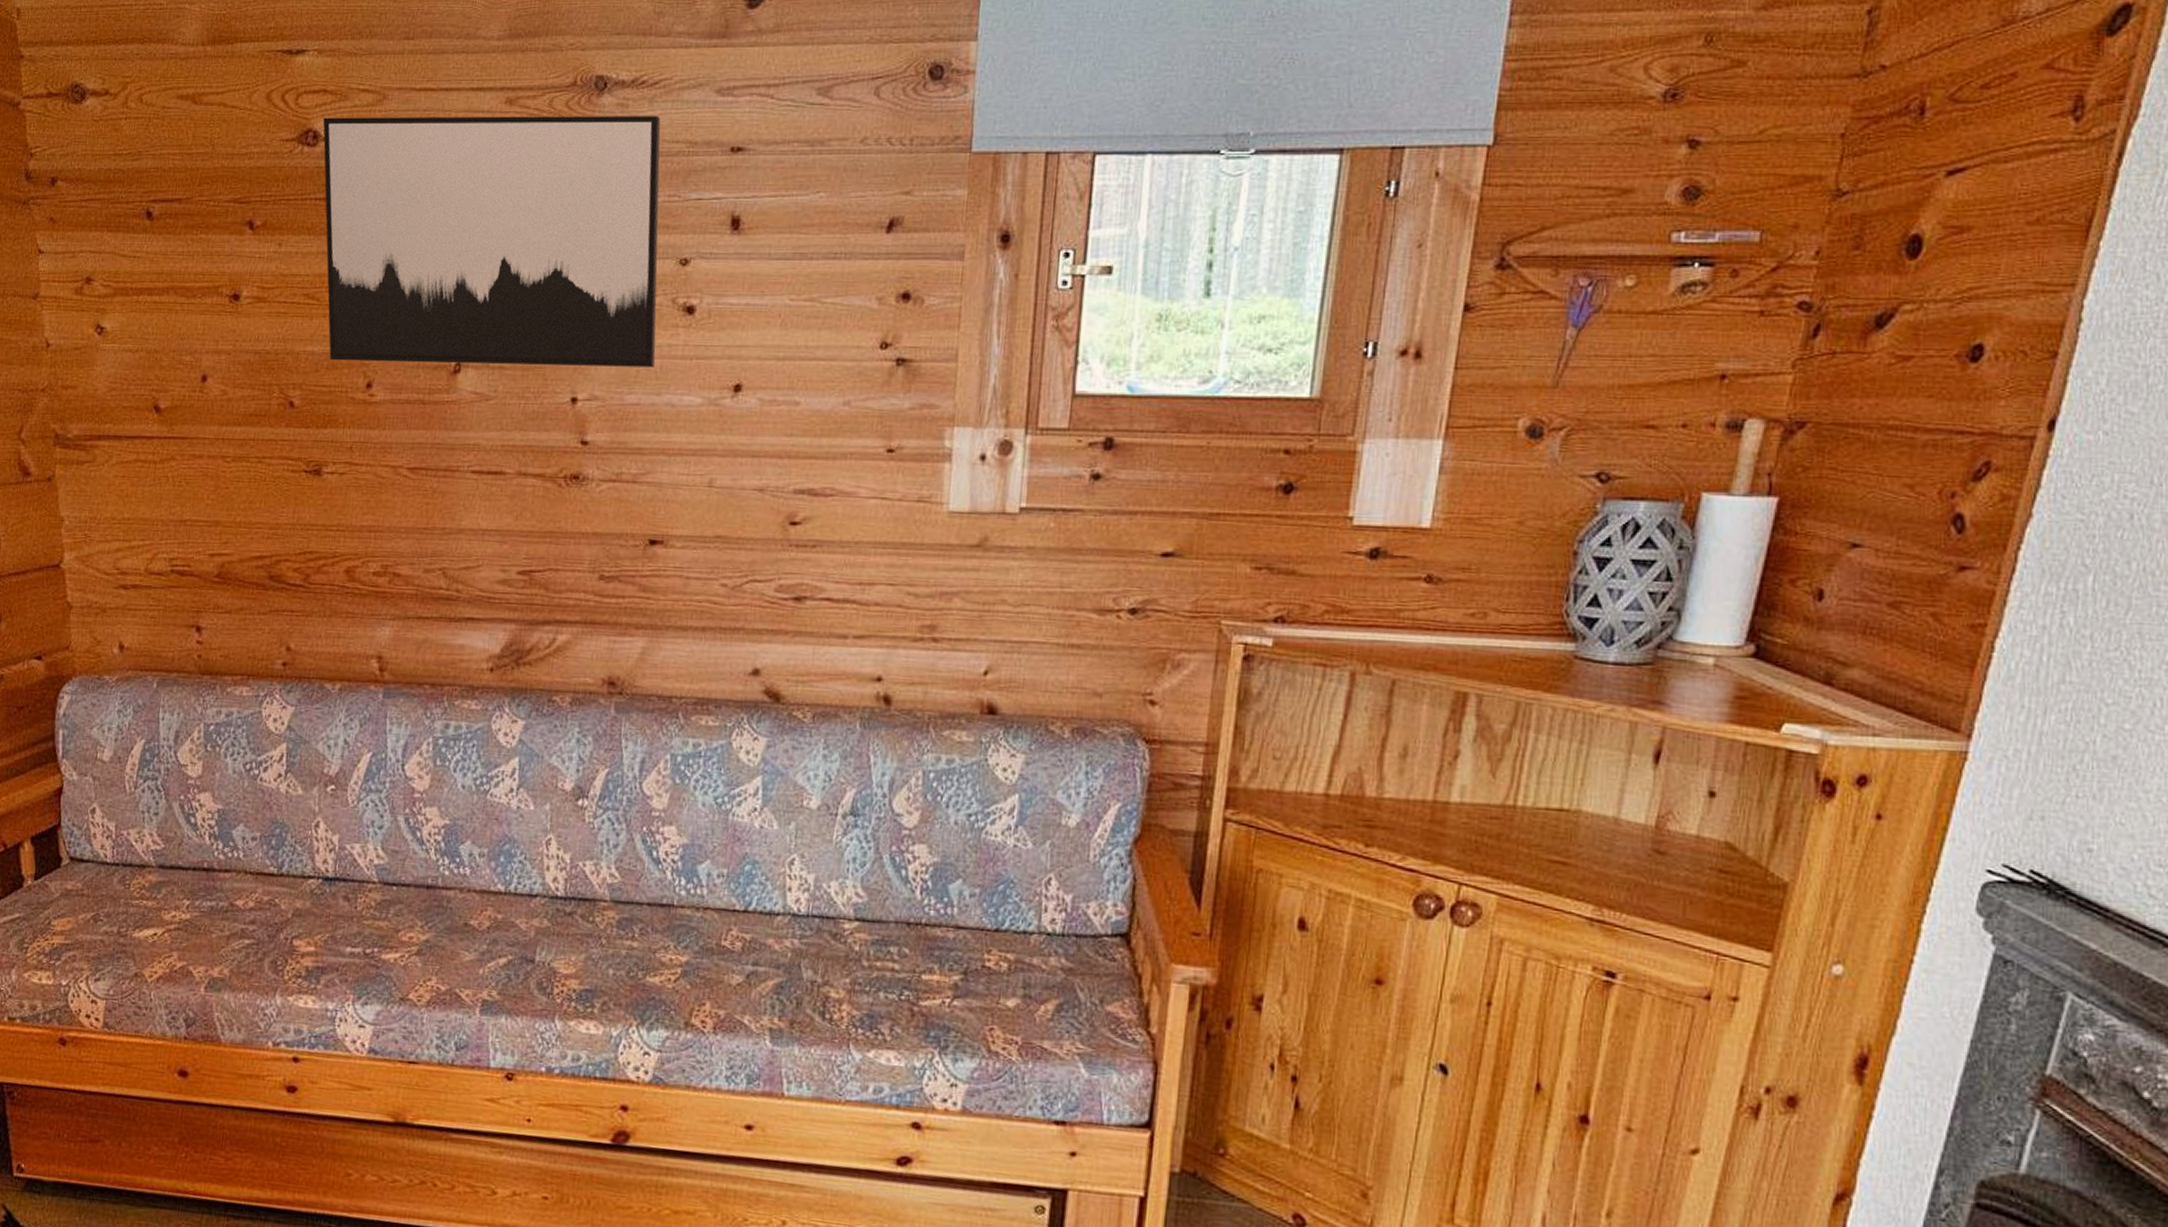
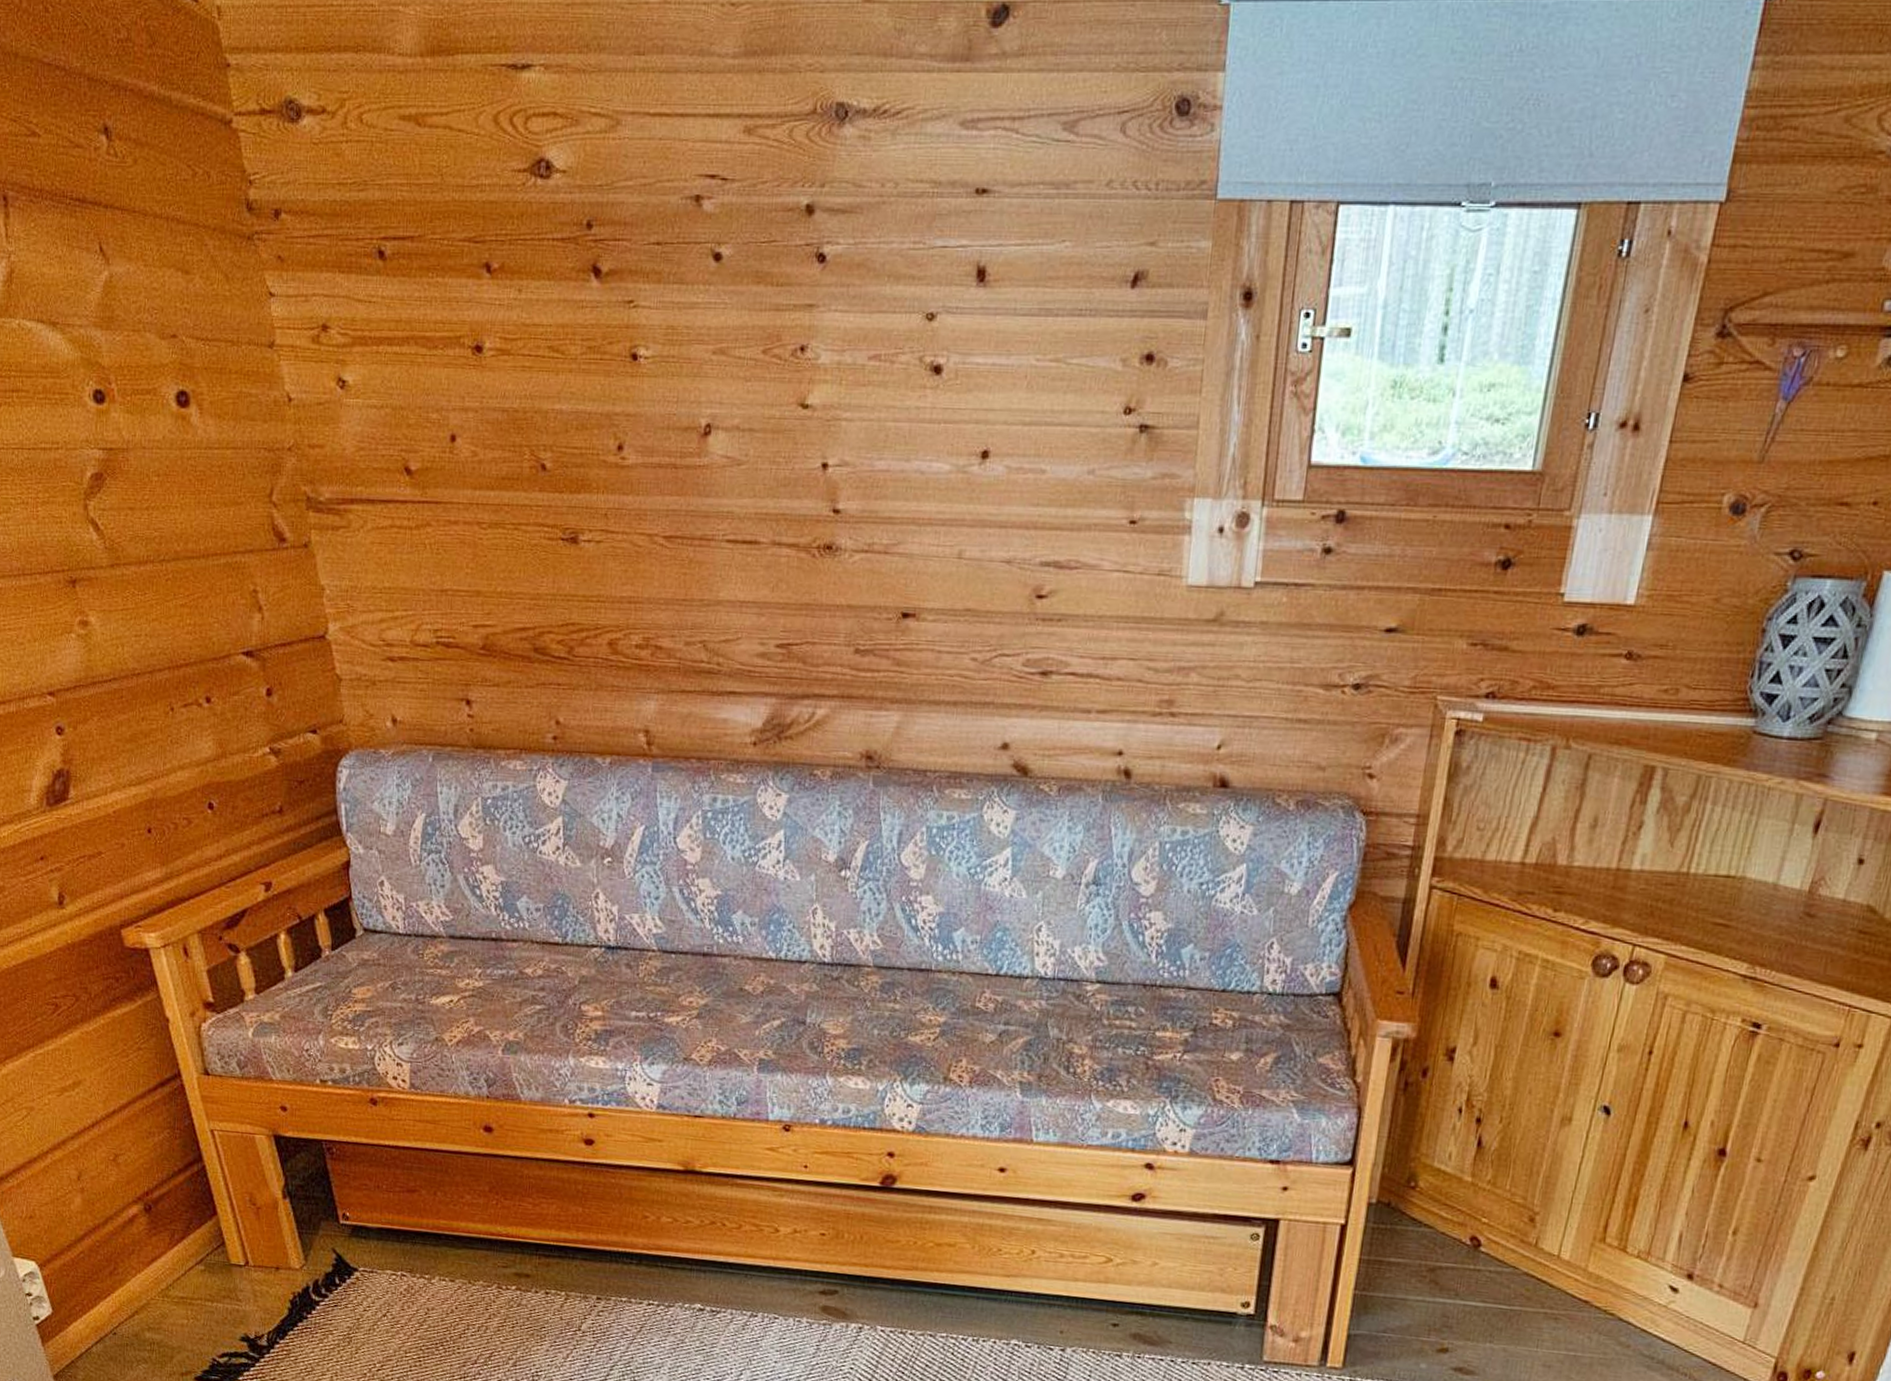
wall art: present [323,116,661,368] -> none [555,145,904,432]

